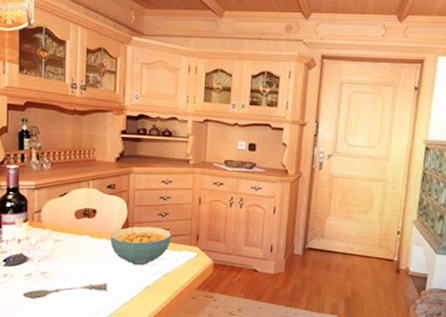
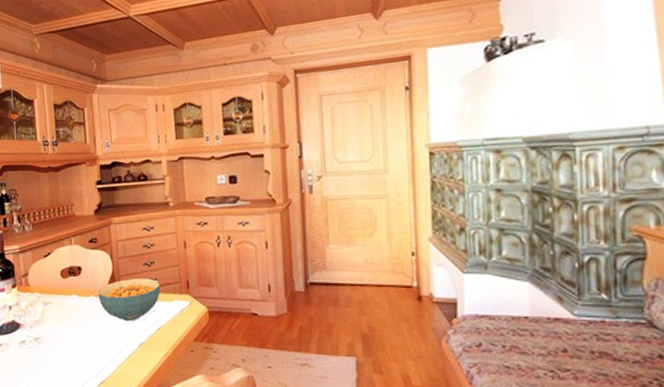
soupspoon: present [22,282,108,299] -> none [19,343,102,367]

